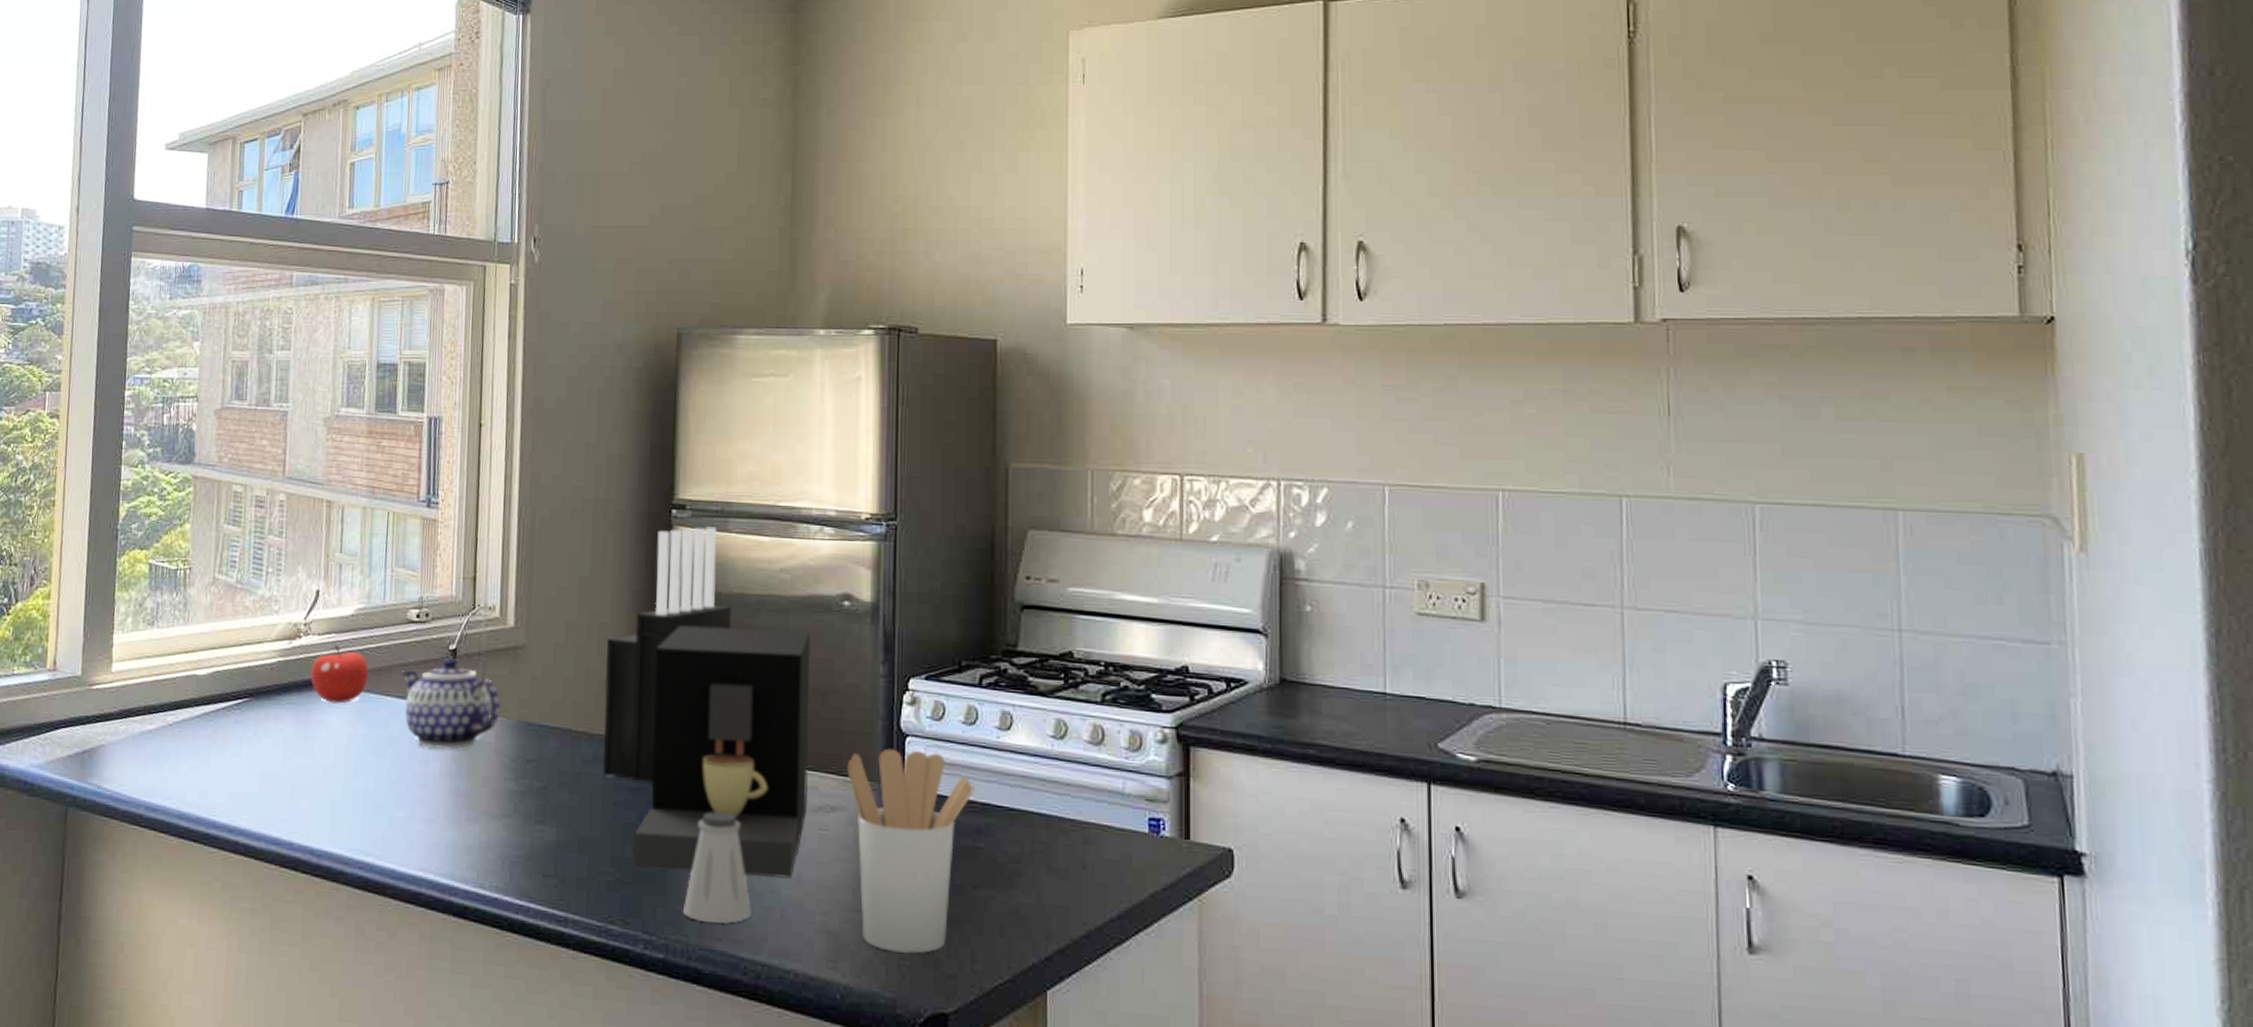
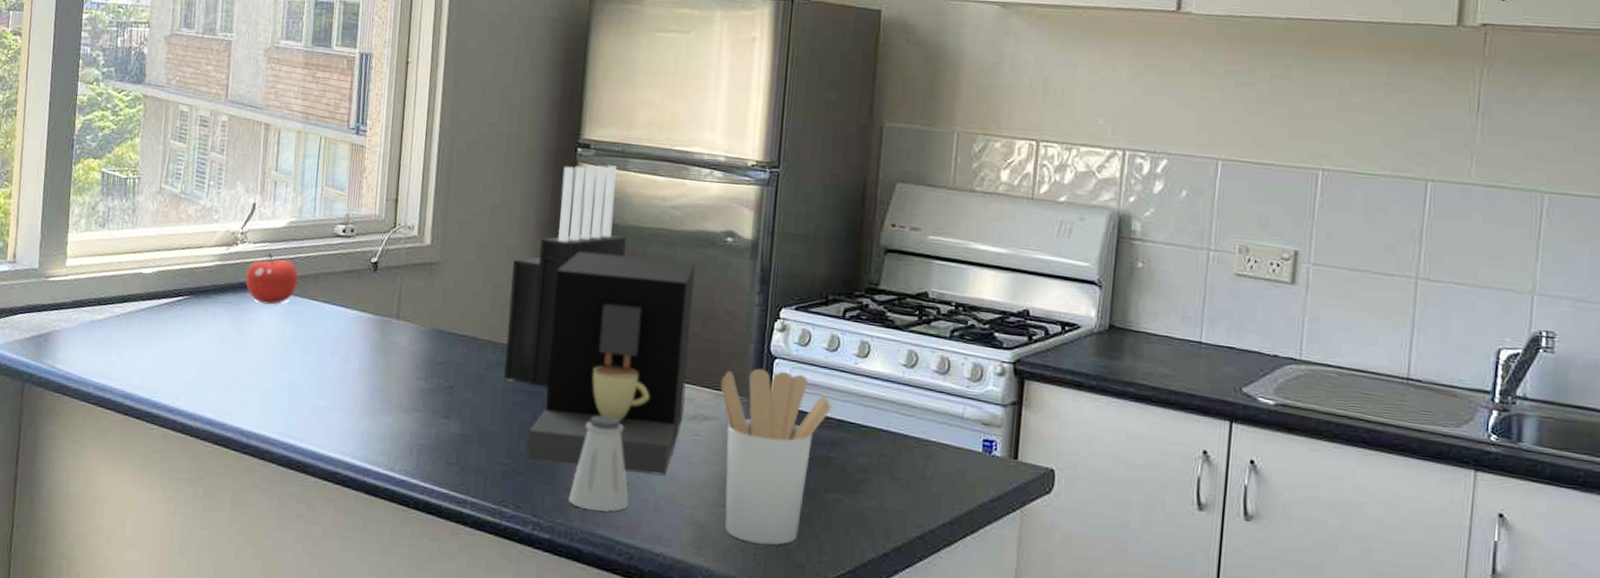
teapot: present [401,657,501,750] -> none [327,268,415,350]

